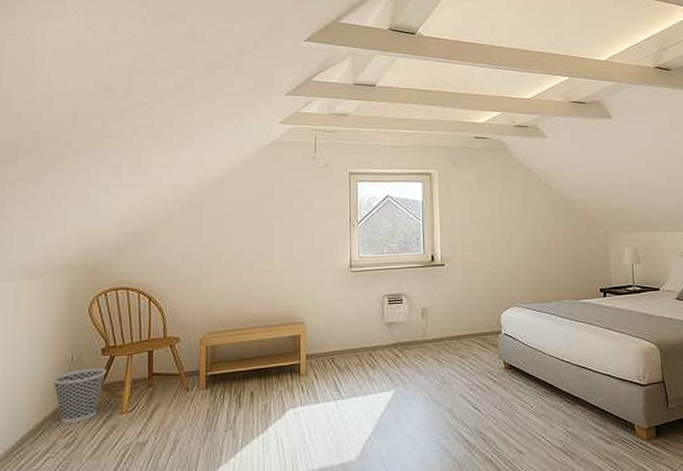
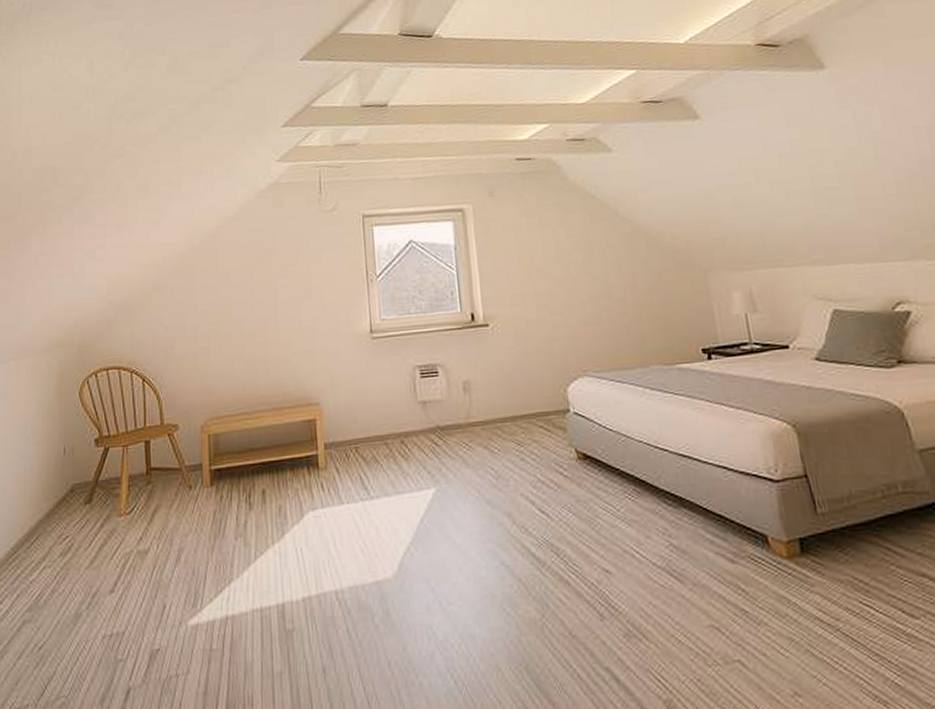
wastebasket: present [53,367,106,423] -> none [46,461,101,526]

